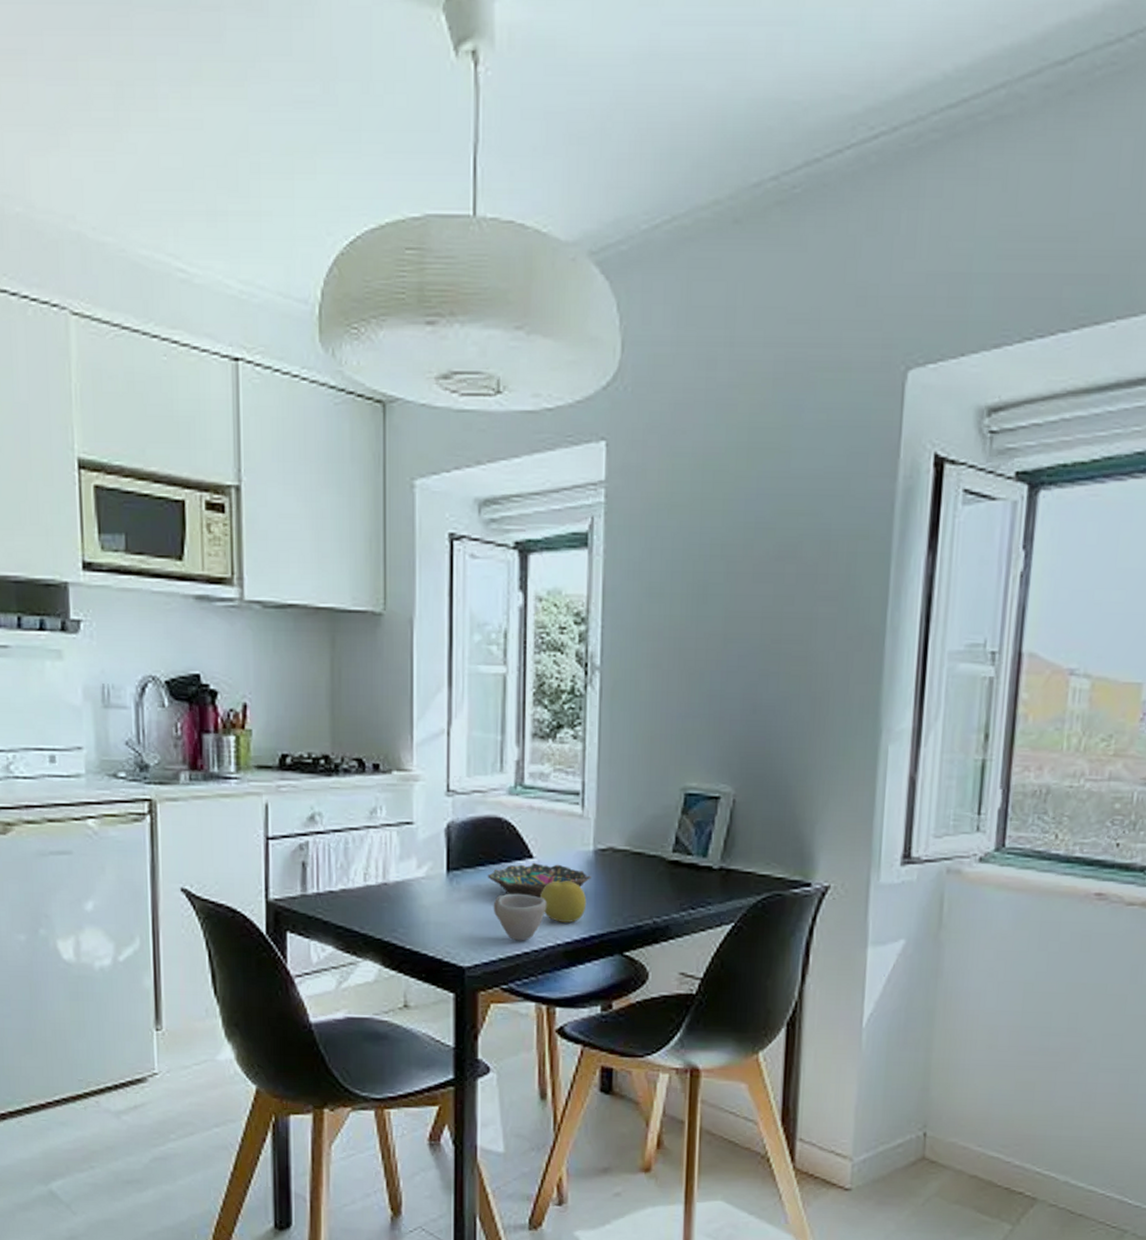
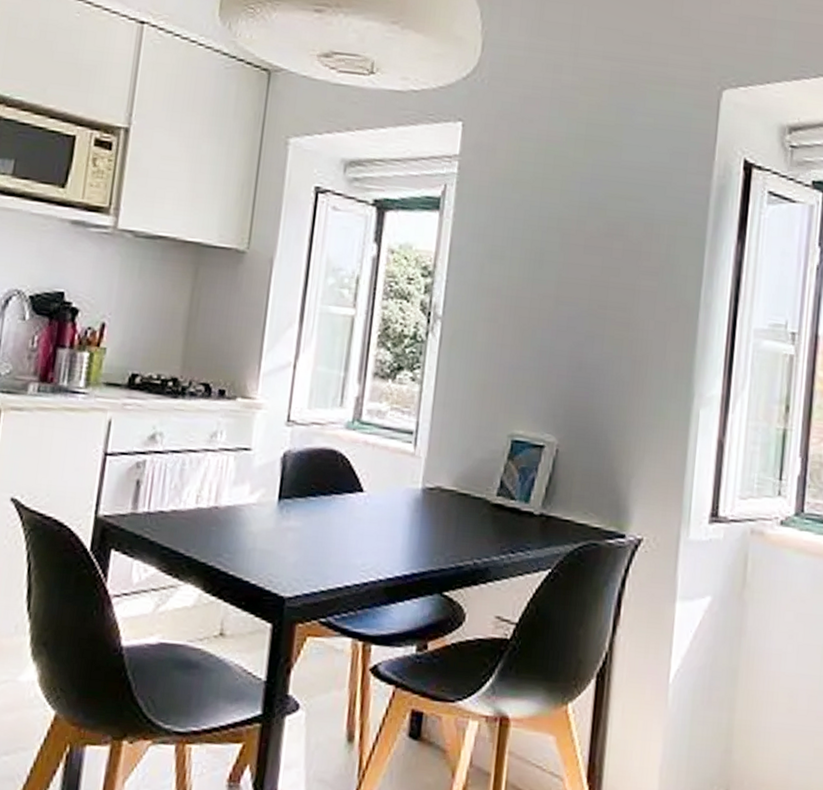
bowl: present [487,862,591,899] -> none [317,496,418,533]
cup: present [493,893,547,941] -> none [319,525,373,575]
fruit: present [540,881,587,923] -> none [367,516,412,559]

